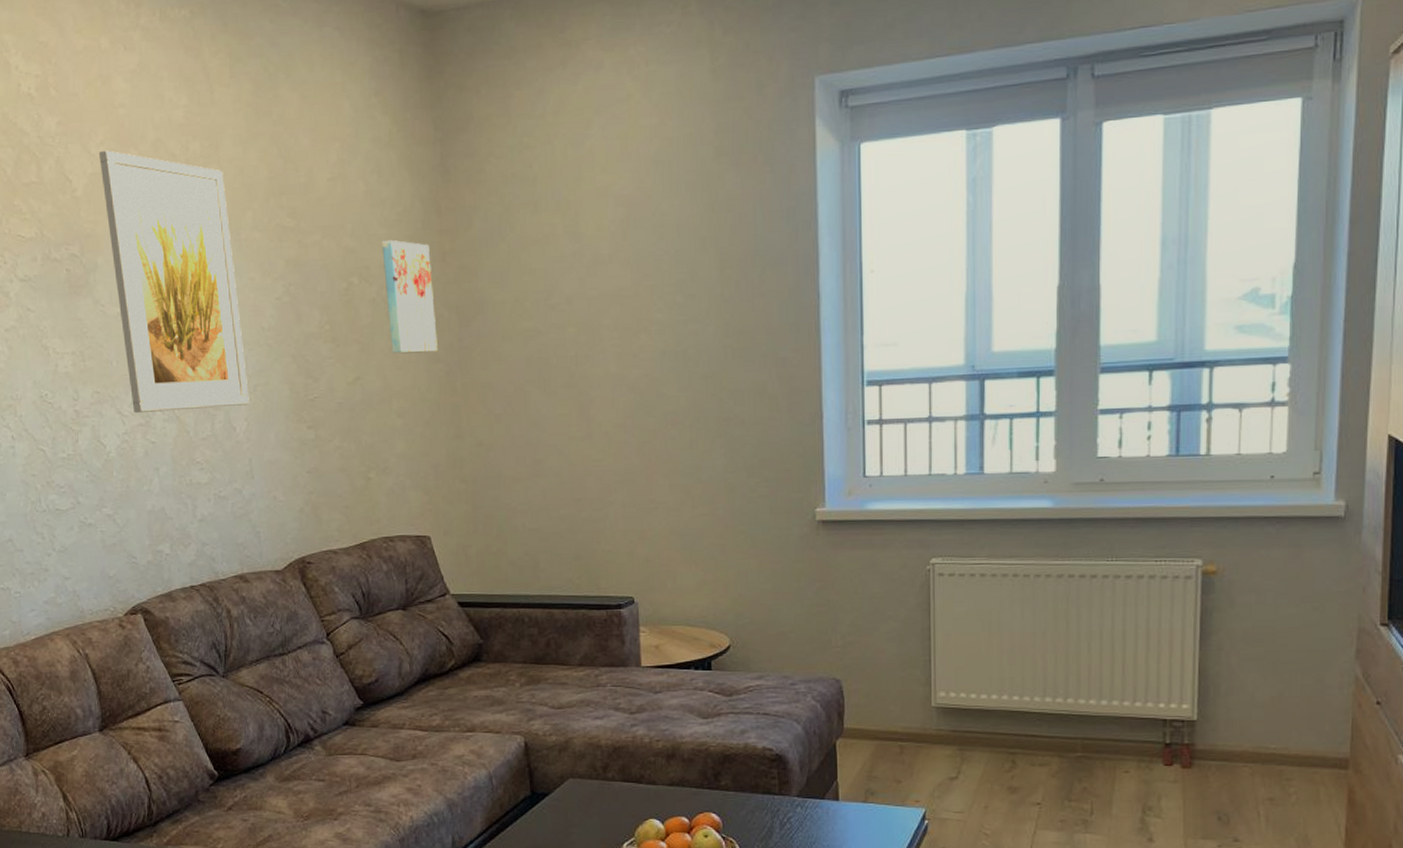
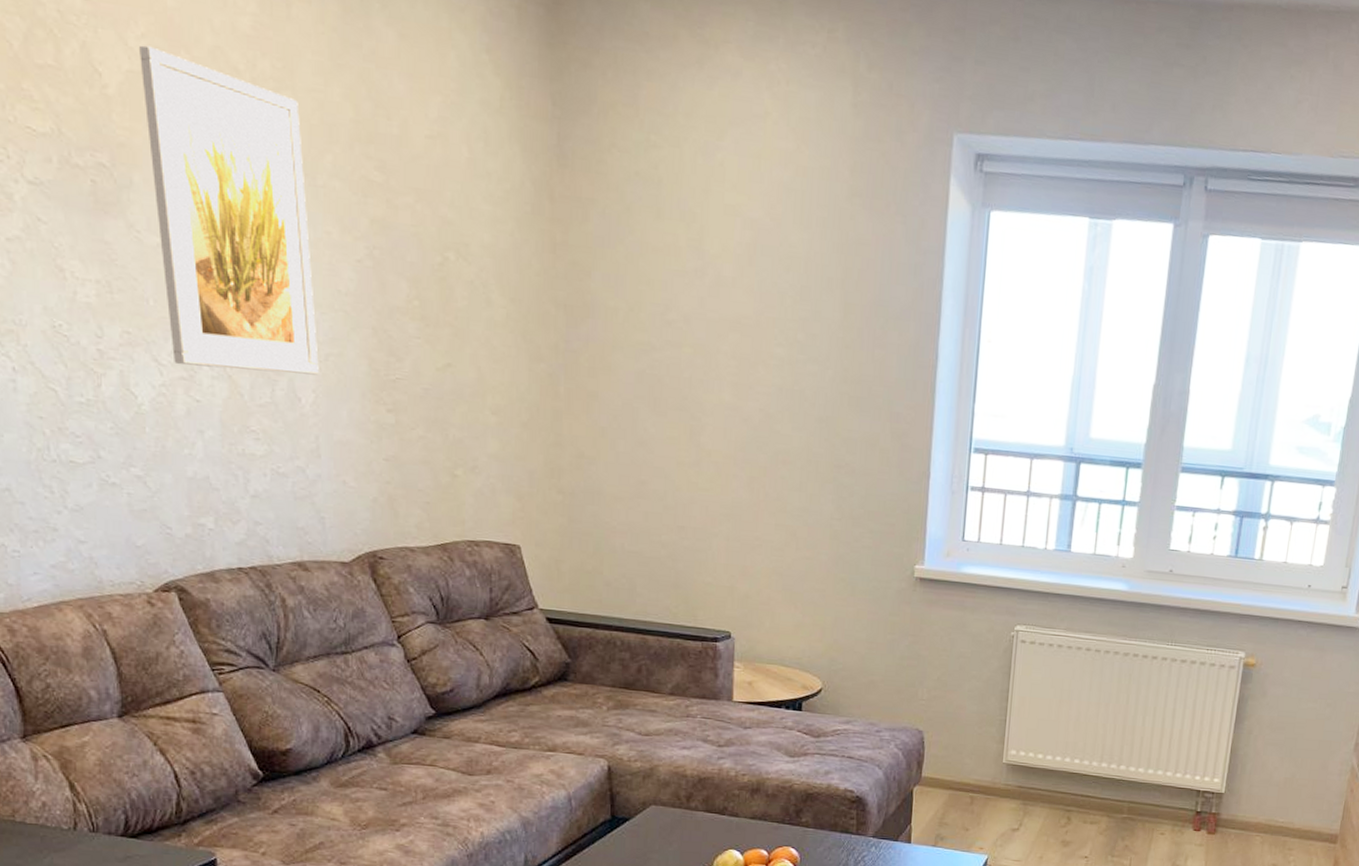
wall art: present [382,239,438,354] -> none [484,218,542,350]

